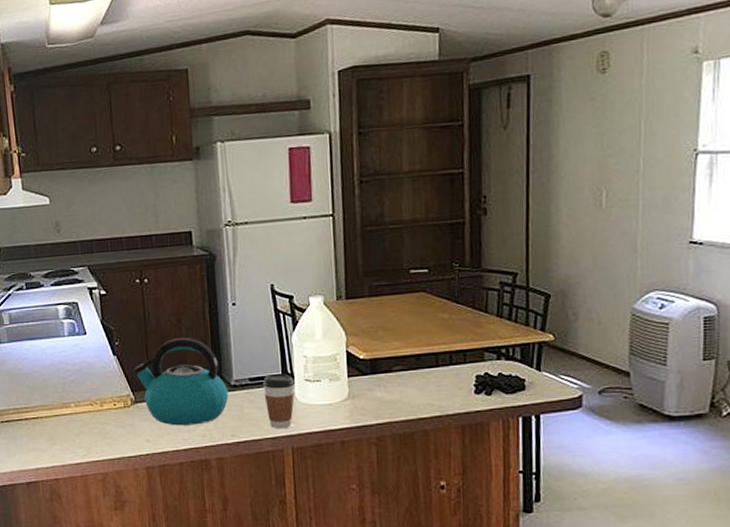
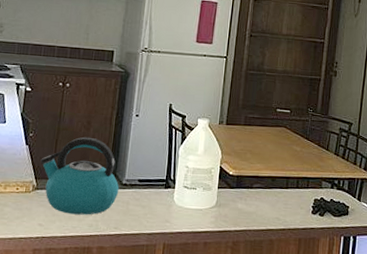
coffee cup: present [263,374,295,429] -> none [148,178,175,227]

